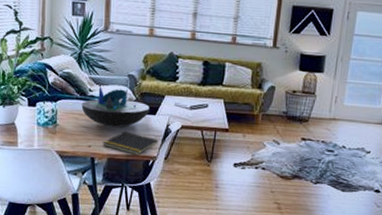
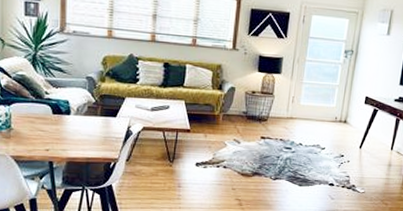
decorative bowl: present [81,85,150,127] -> none [37,87,110,130]
notepad: present [102,131,159,155] -> none [61,134,120,158]

